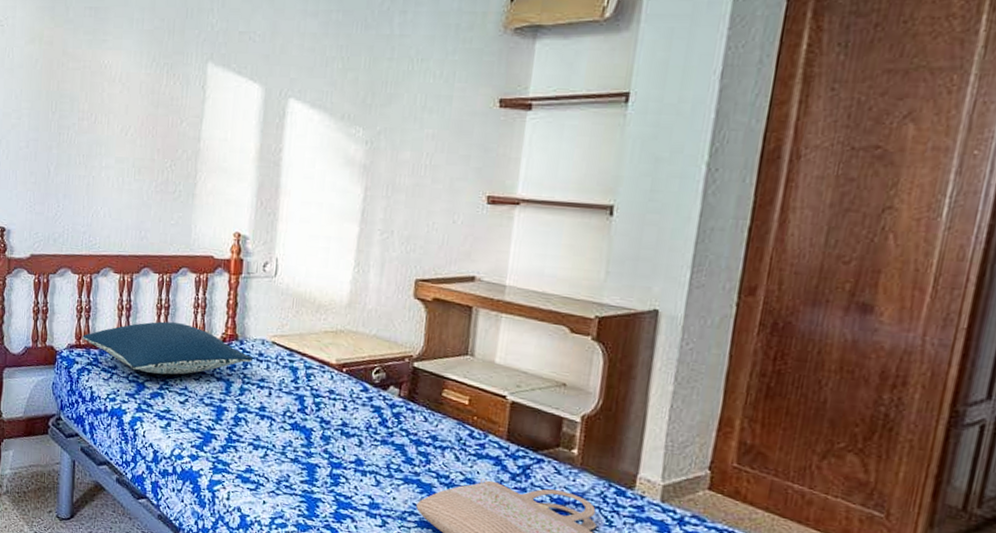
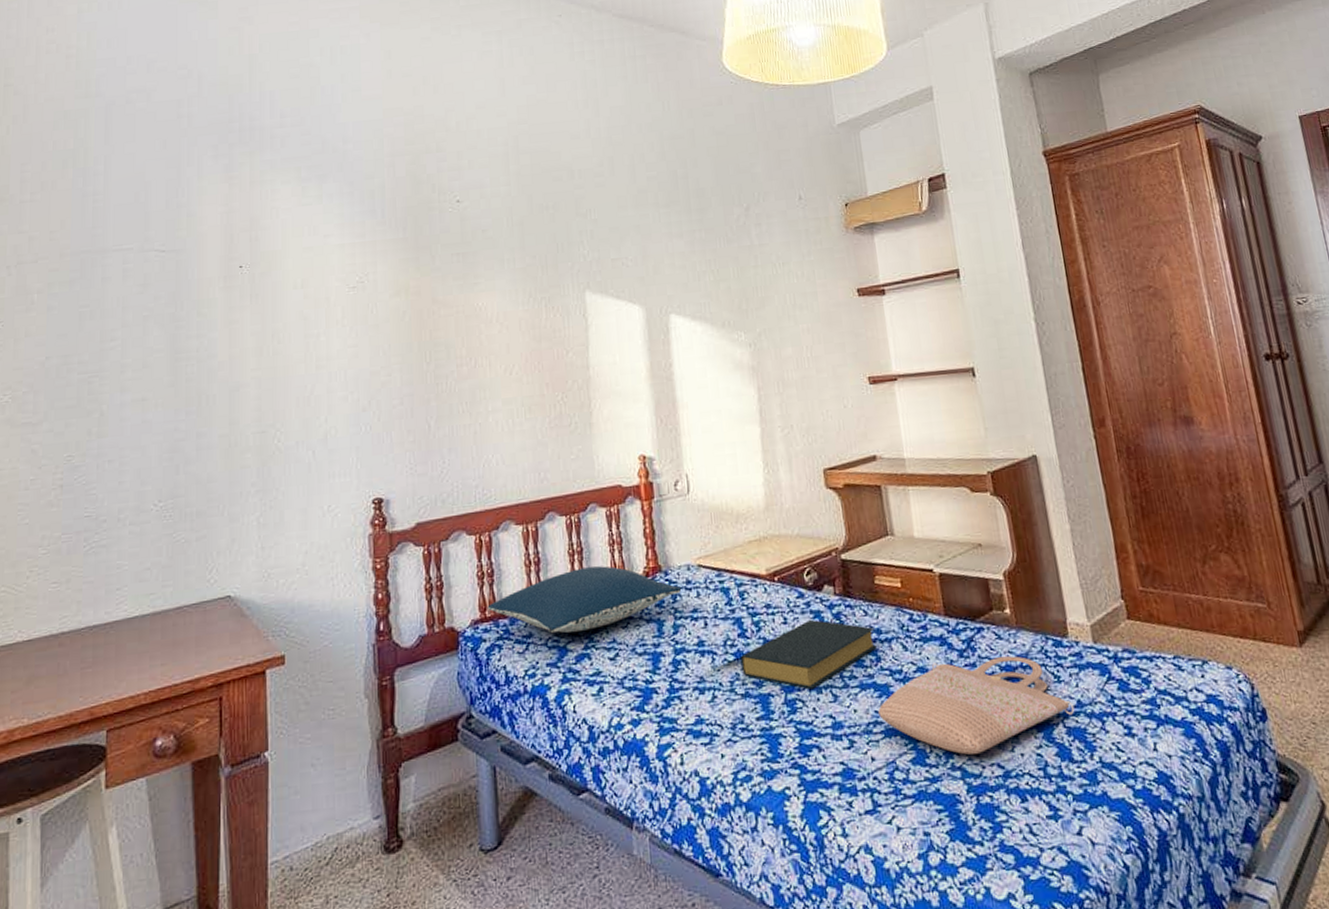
hardback book: none [295,412,431,471] -> present [740,619,878,690]

